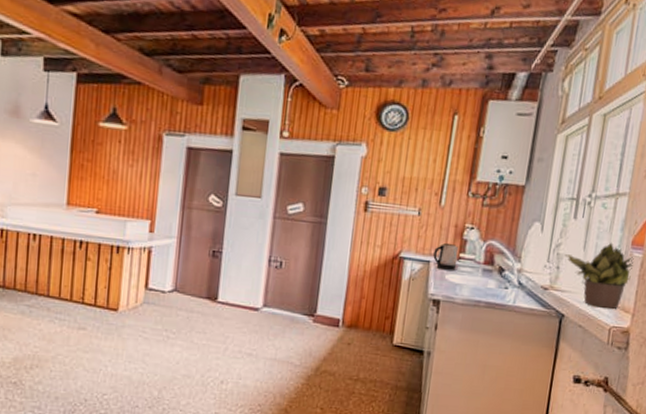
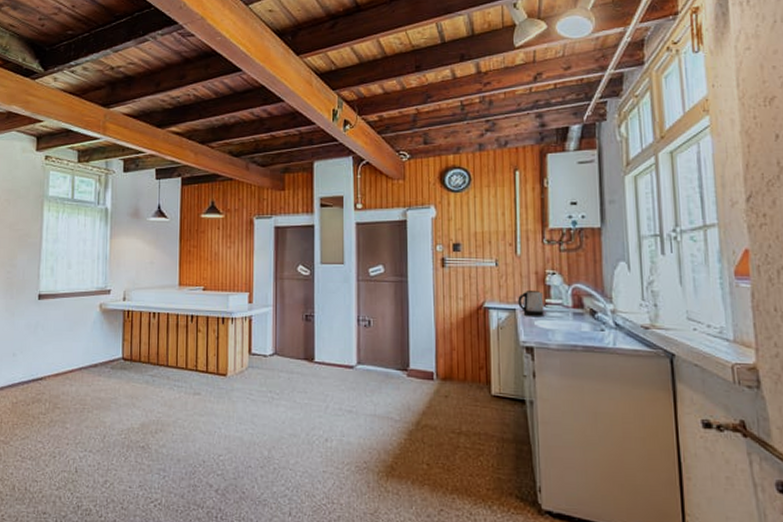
potted plant: present [564,242,634,309] -> none [660,275,744,344]

